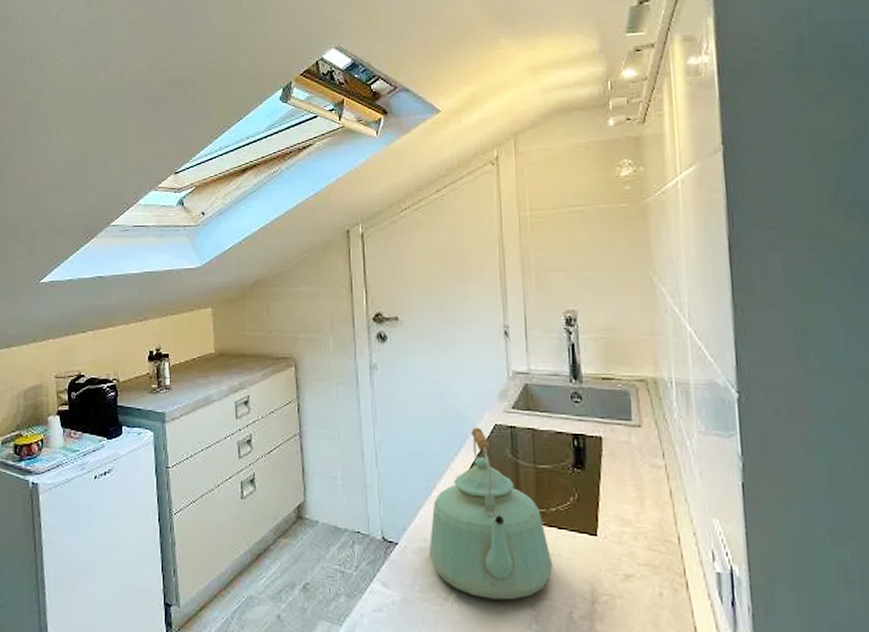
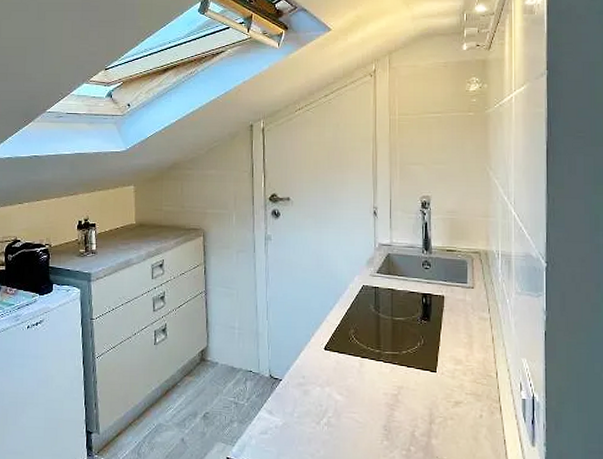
kettle: present [428,427,553,600] -> none [306,287,402,423]

